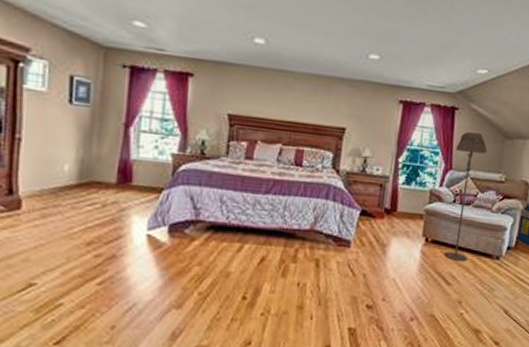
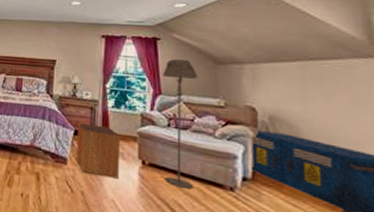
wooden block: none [360,201,407,258] -> present [76,122,120,179]

